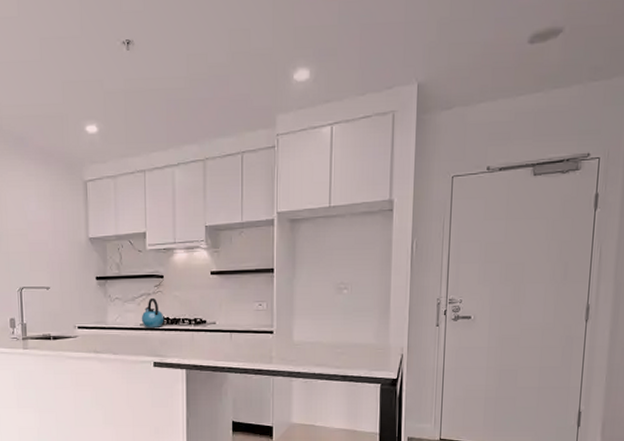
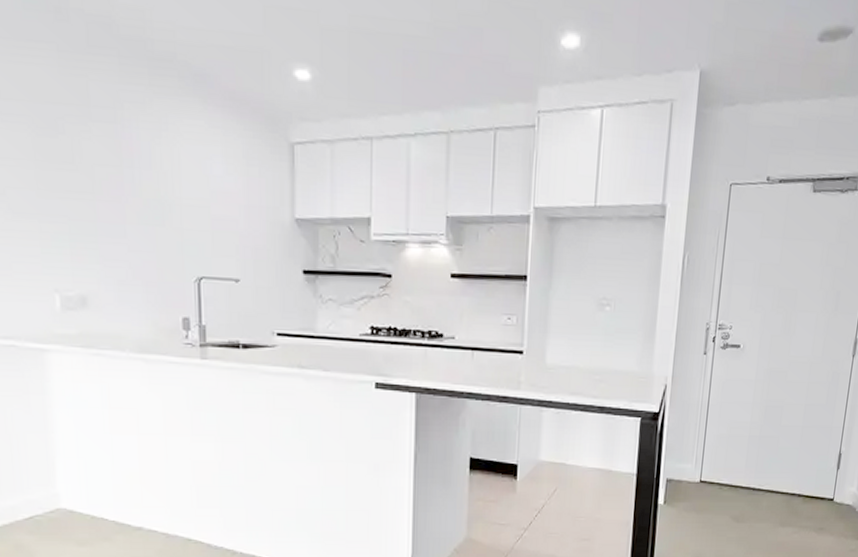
kettle: present [141,297,165,329] -> none [361,301,391,341]

